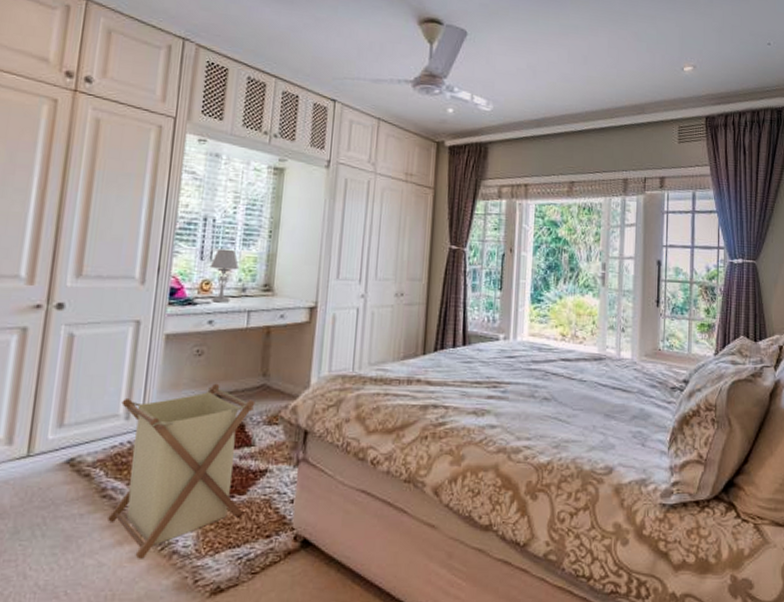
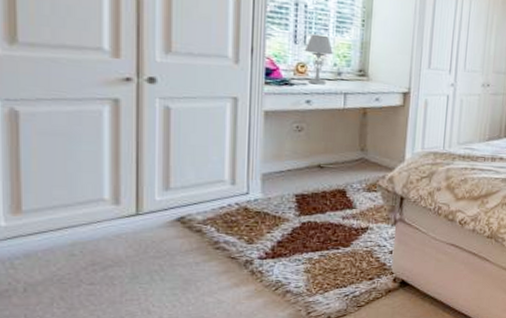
laundry basket: present [108,383,256,559] -> none [223,156,355,297]

